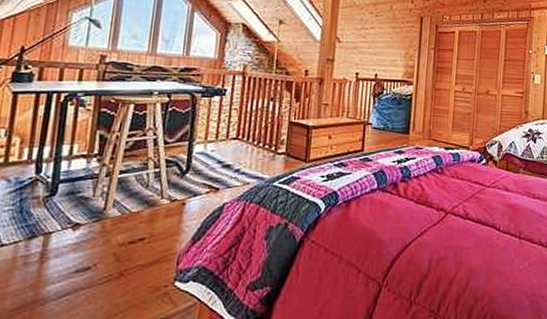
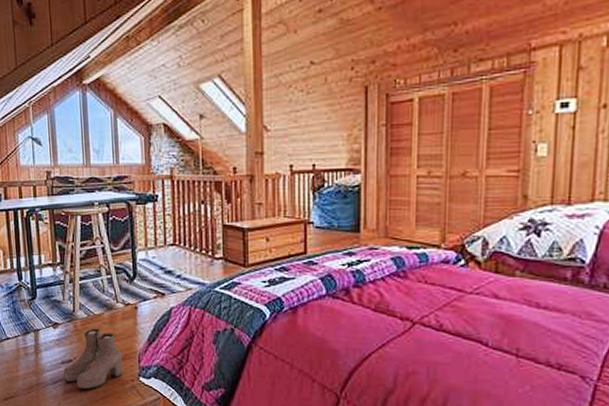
boots: none [73,228,157,303] -> present [62,328,123,390]

